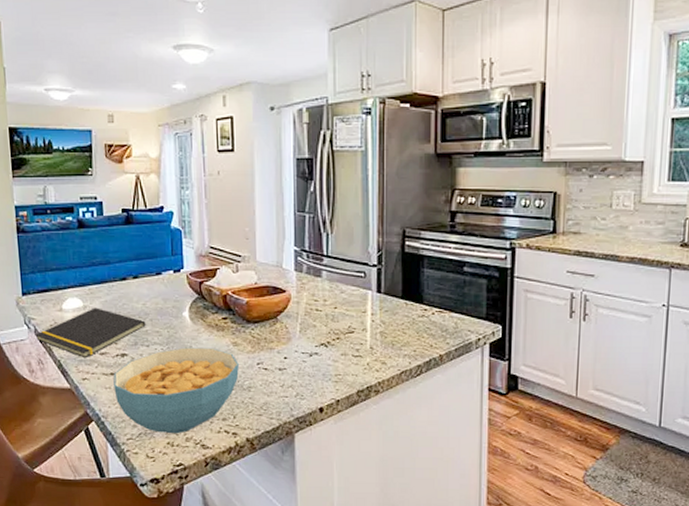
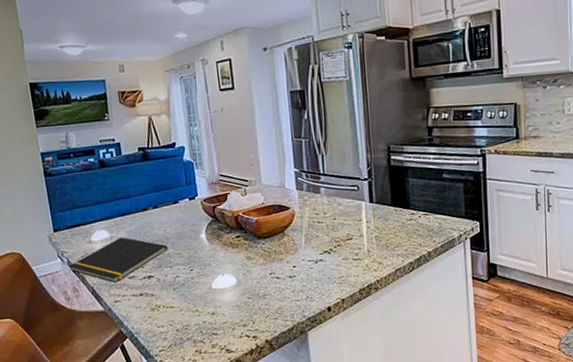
cereal bowl: present [113,347,239,434] -> none [142,263,254,343]

